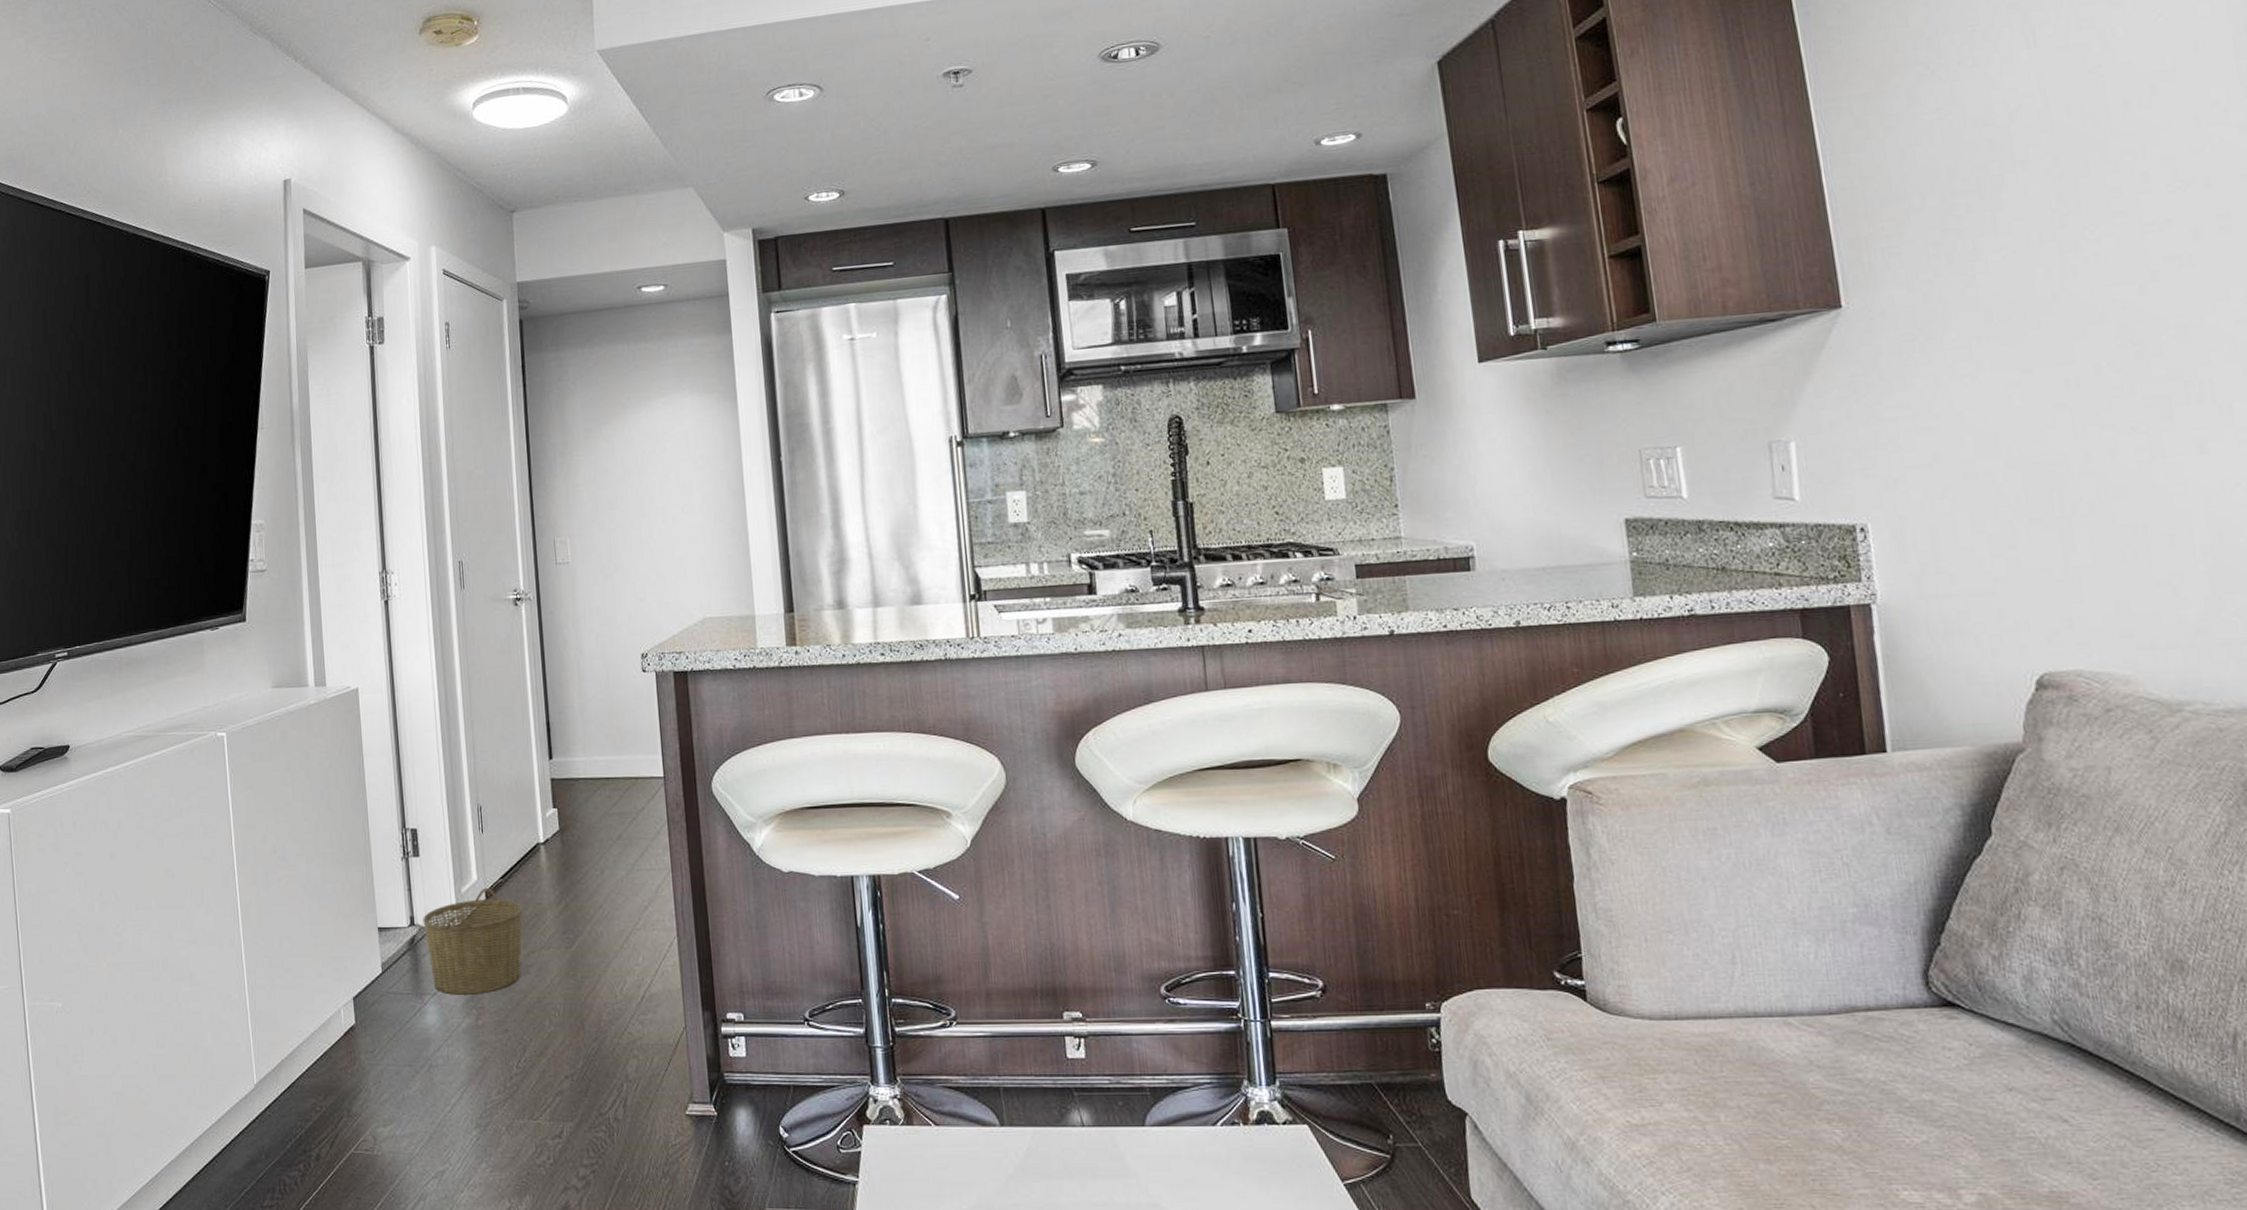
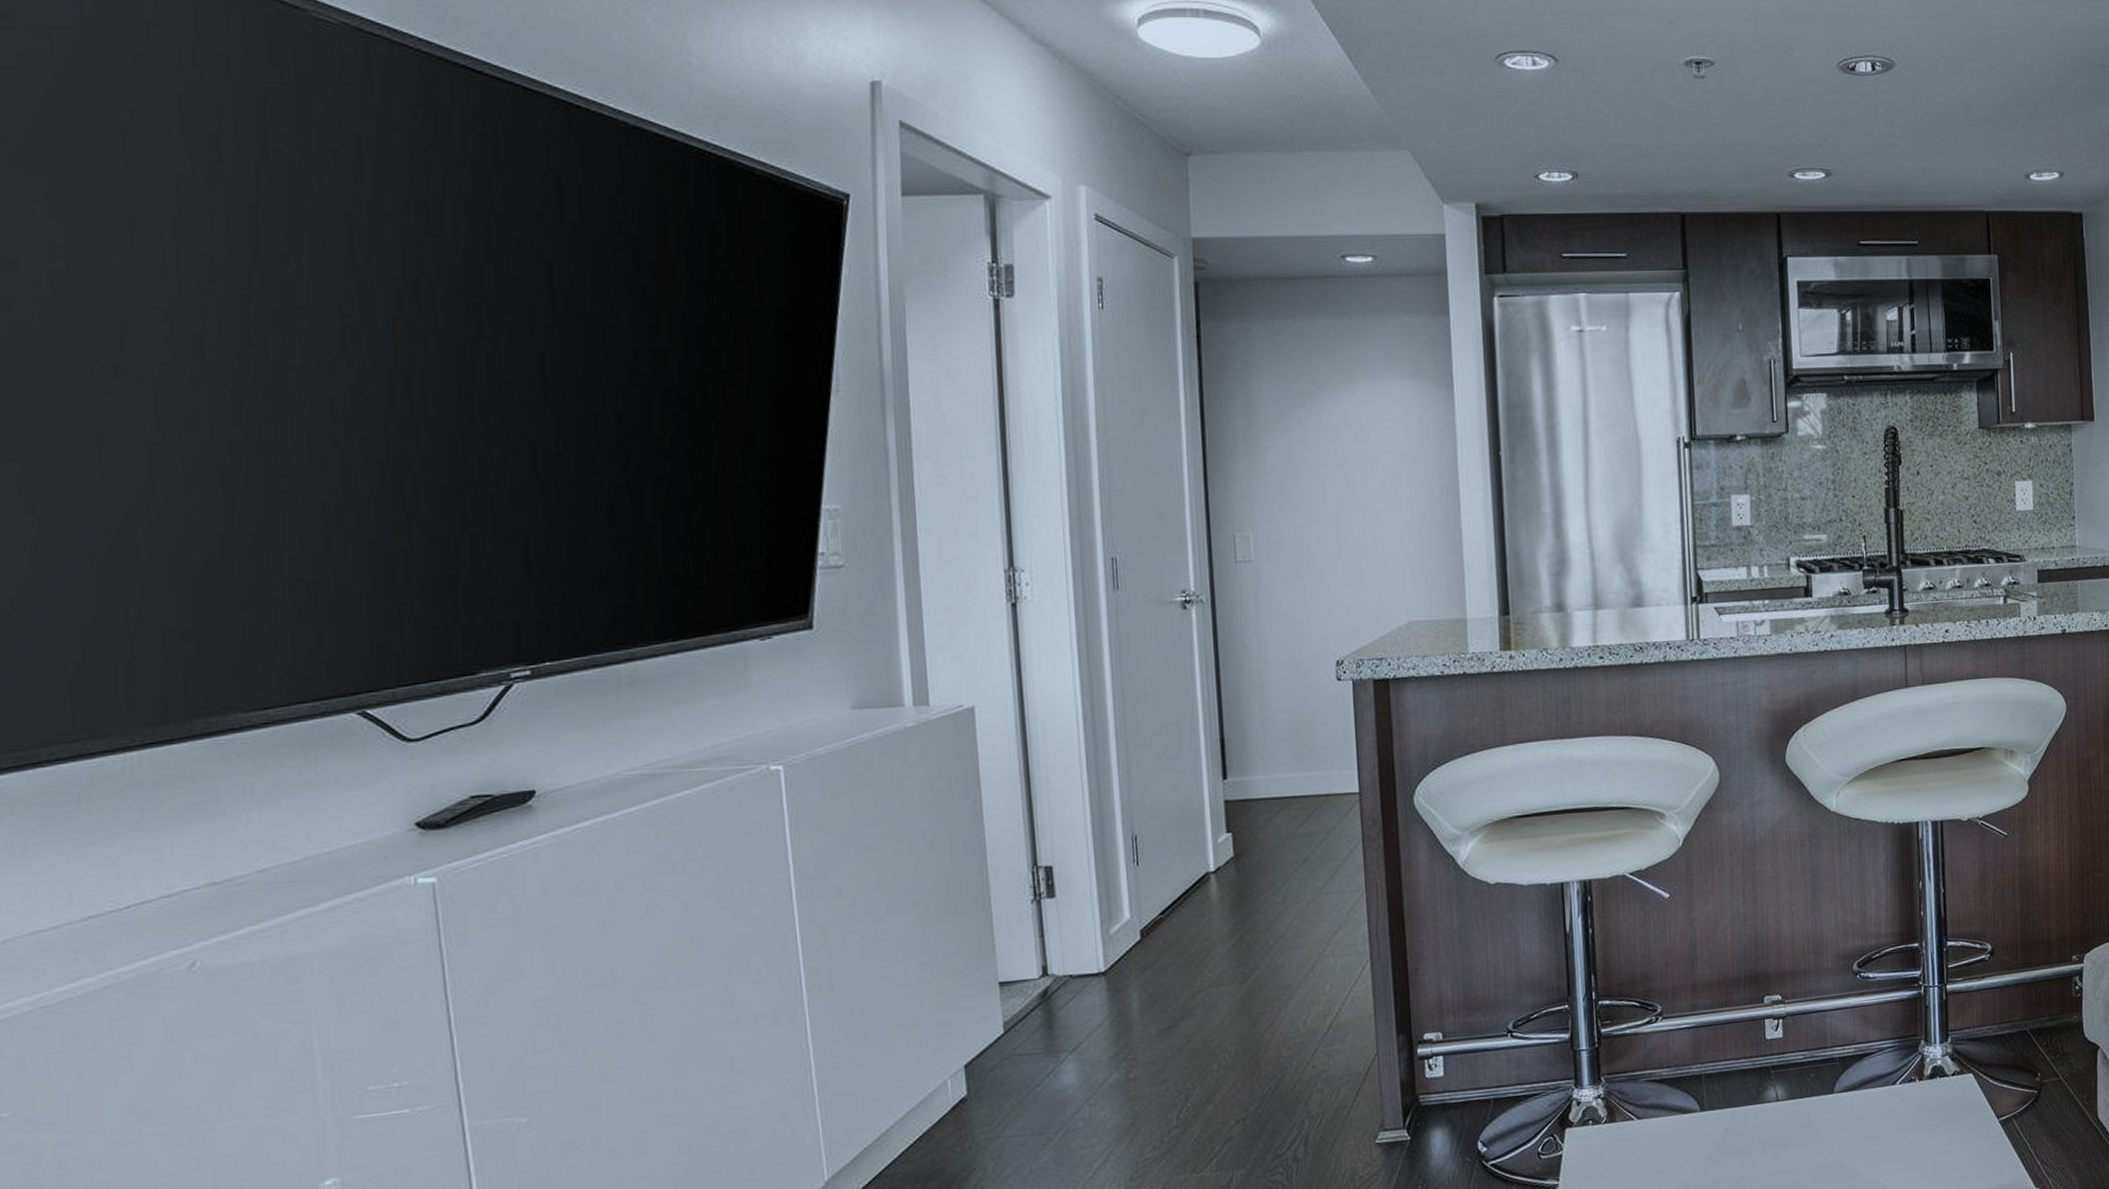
basket: present [423,887,523,995] -> none [1059,925,1188,1049]

